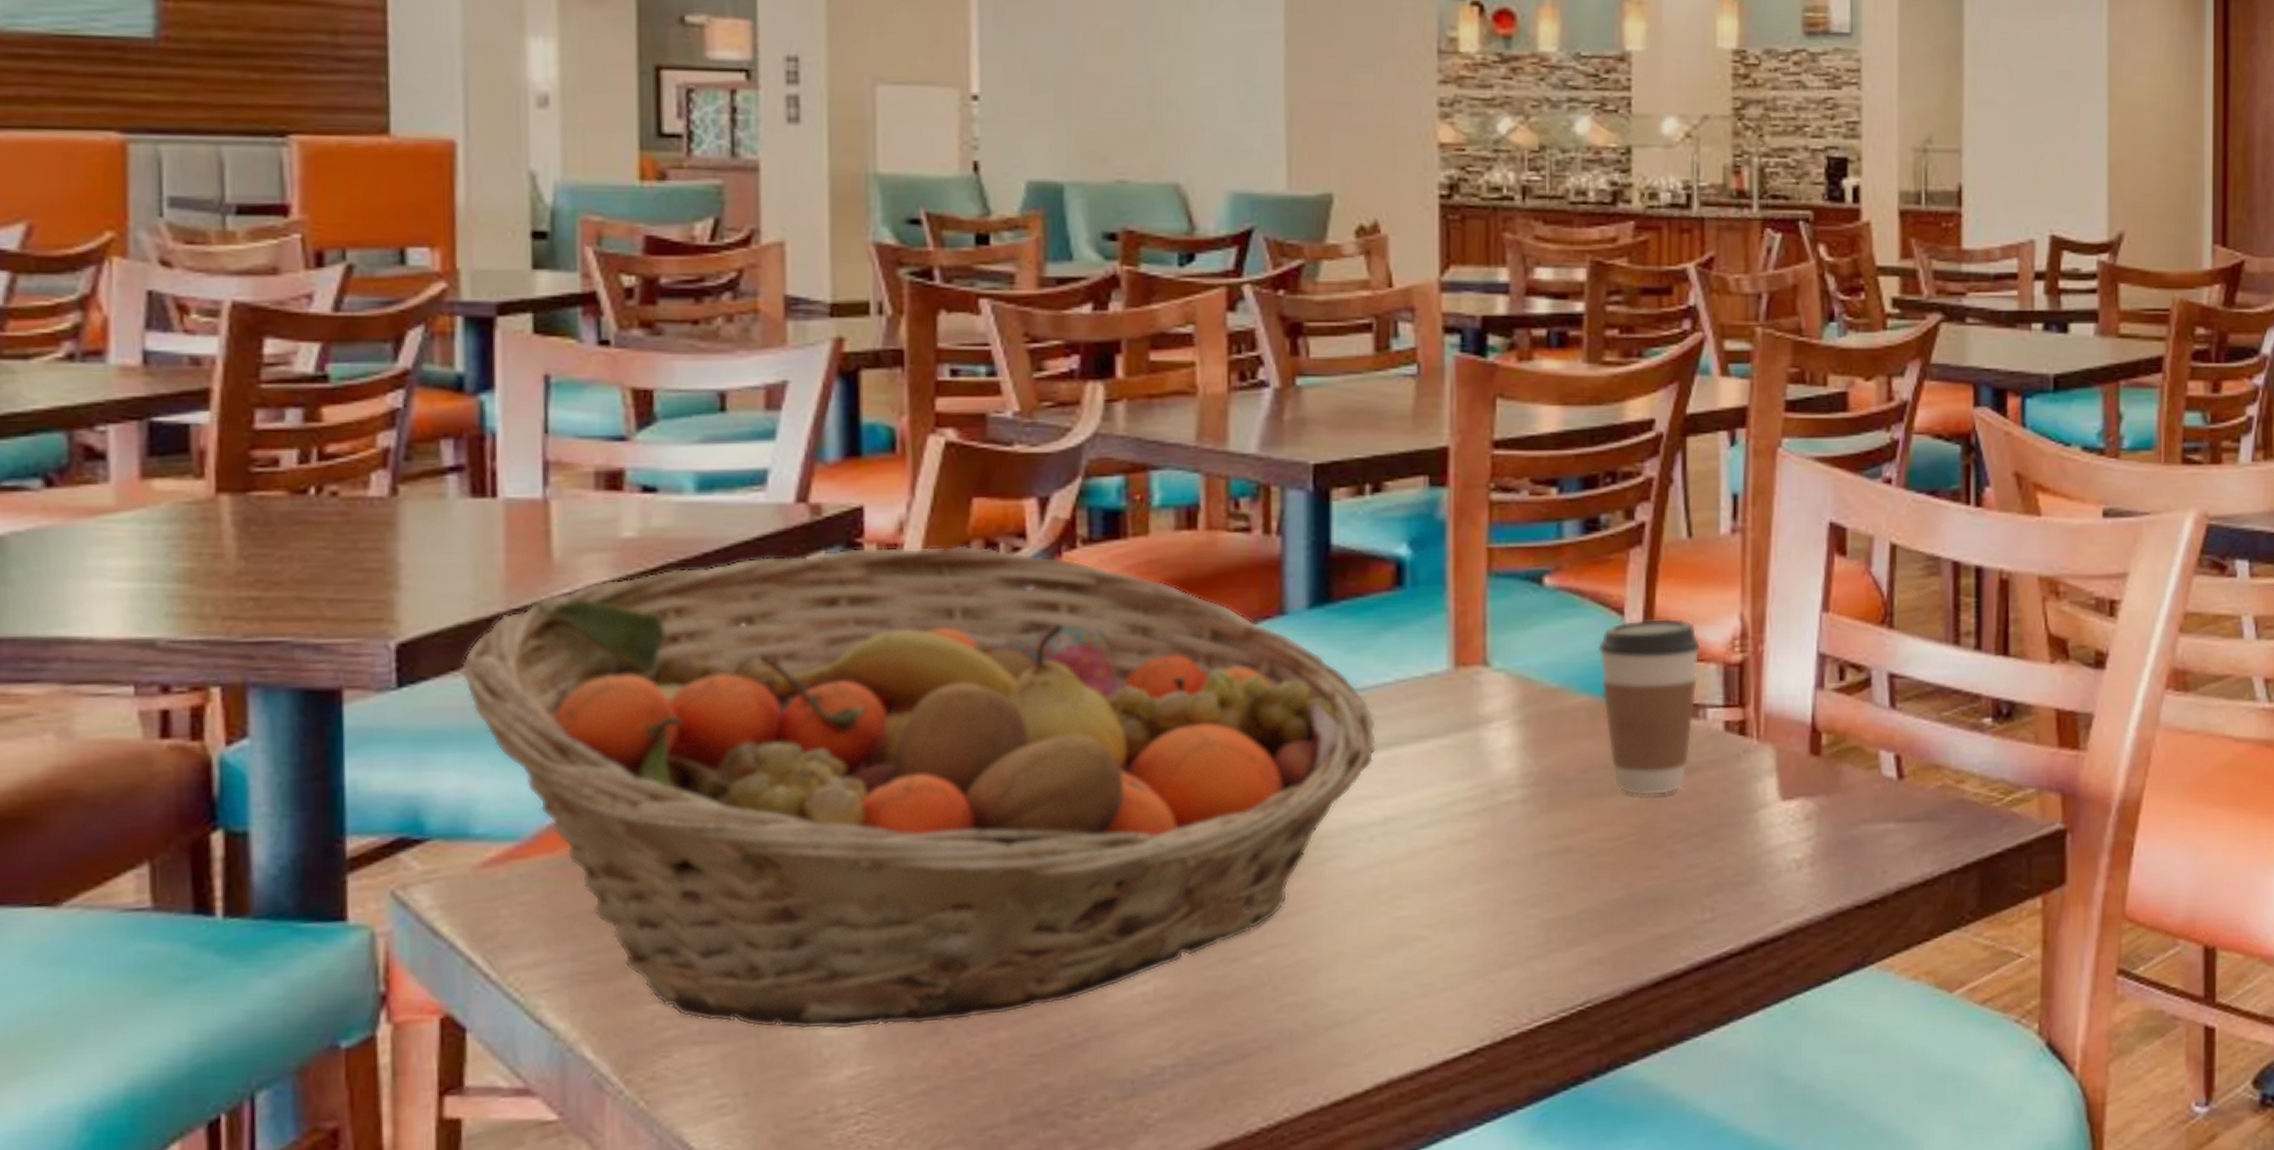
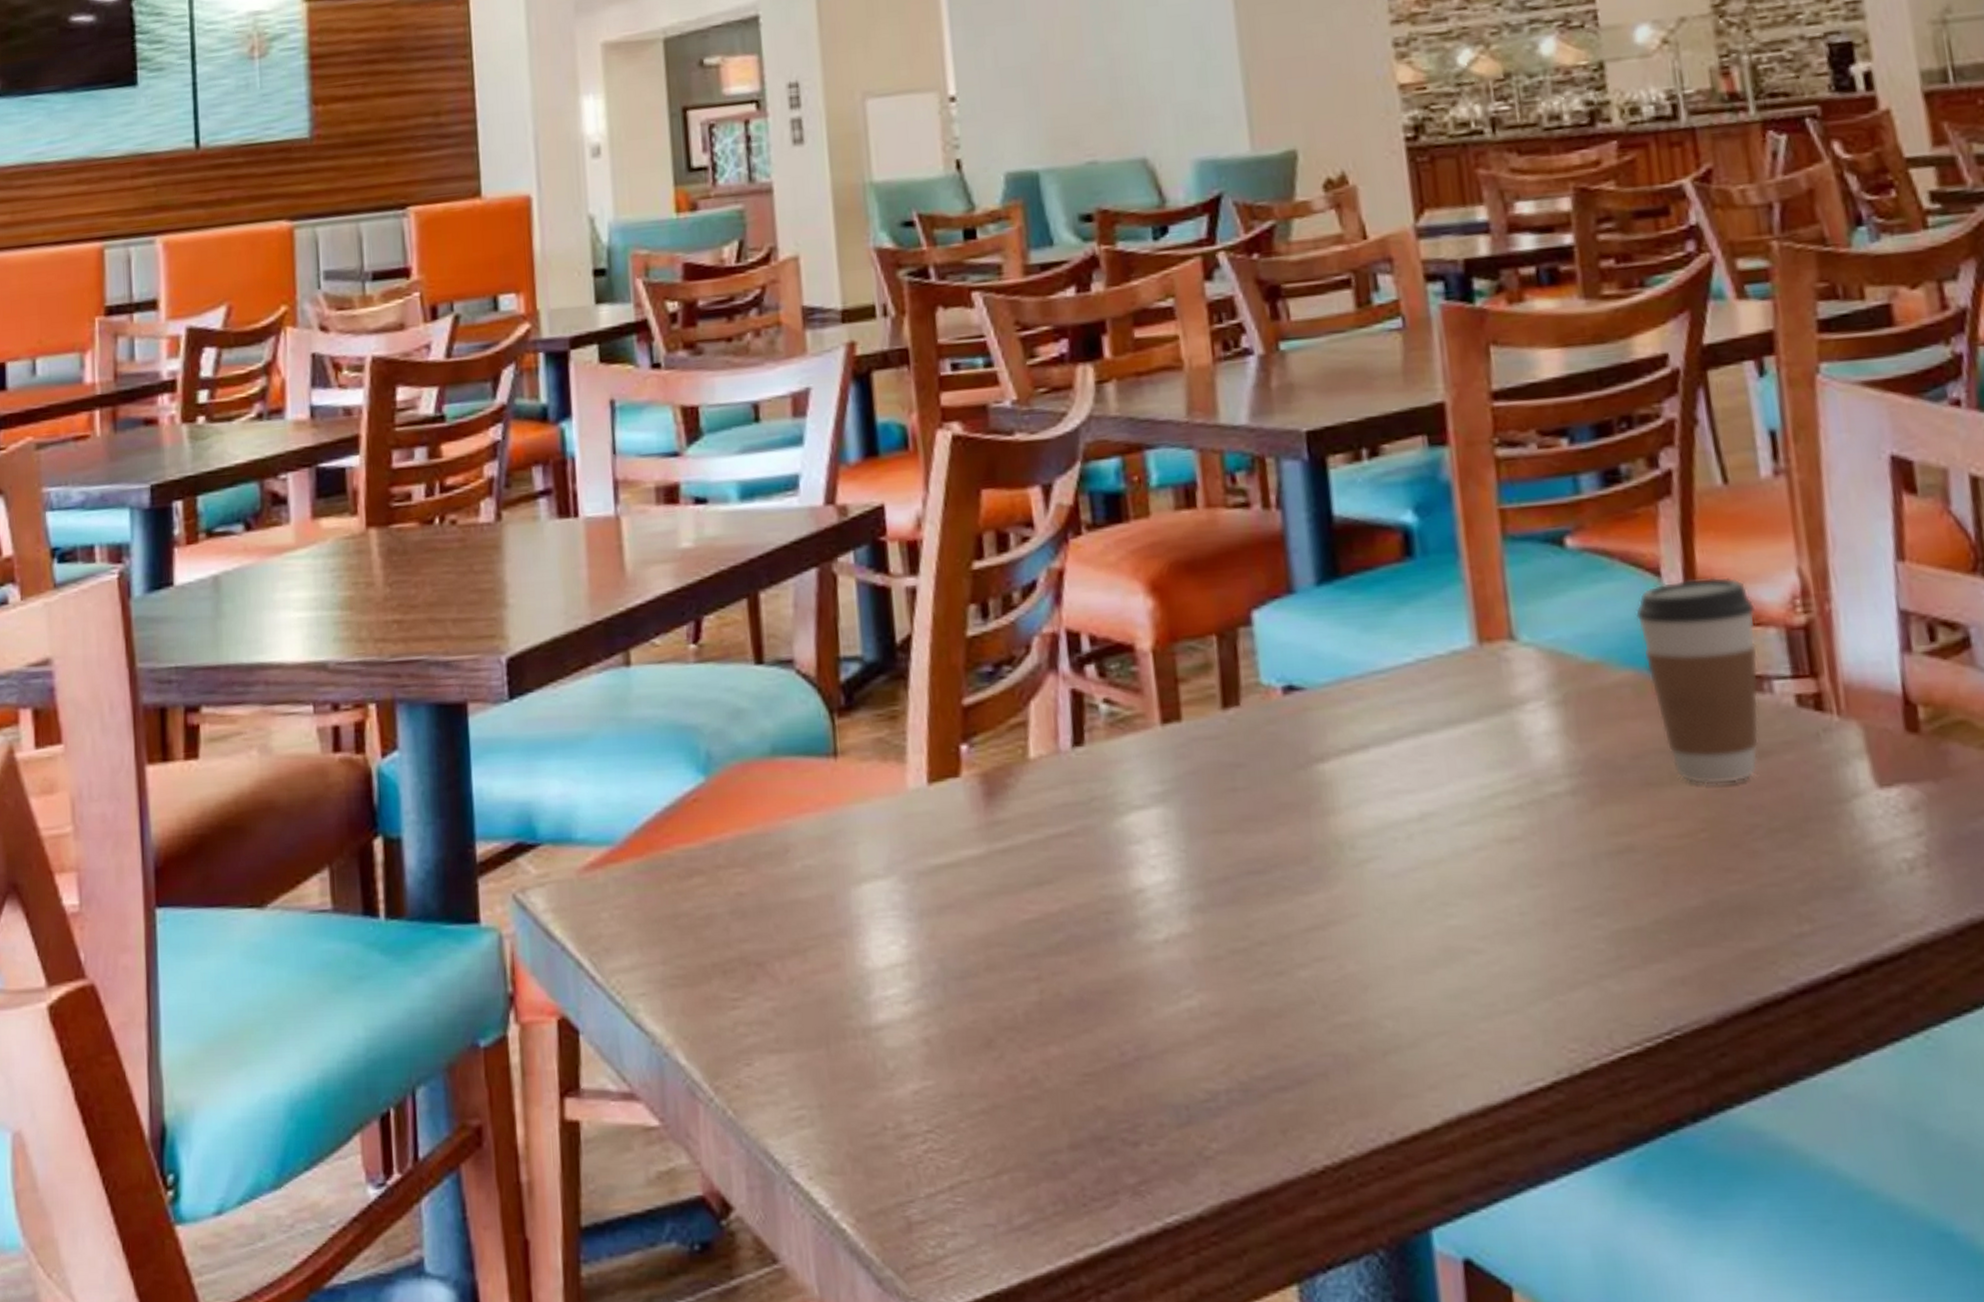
fruit basket: present [460,545,1376,1030] -> none [557,538,1404,1041]

